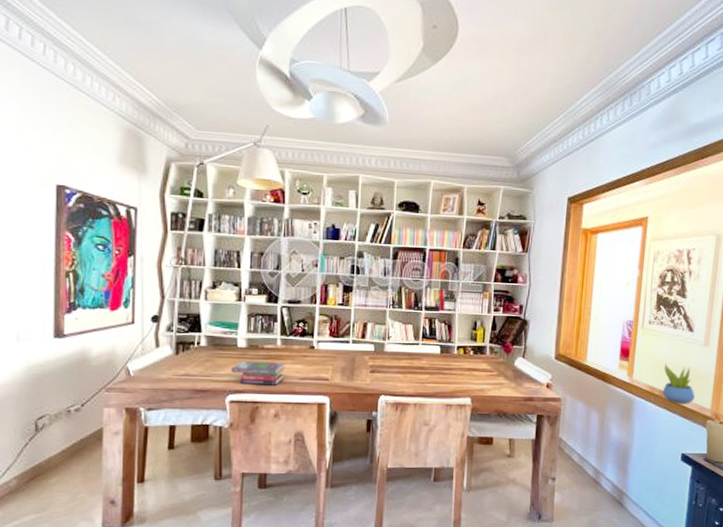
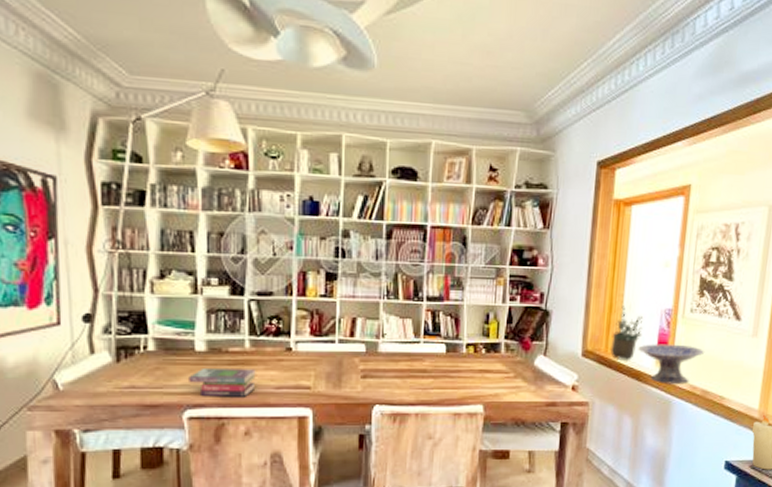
potted plant: none [579,317,607,365] -> present [609,306,643,362]
decorative bowl: none [603,350,662,386] -> present [638,344,705,385]
succulent plant: present [662,364,695,405] -> none [704,359,741,405]

